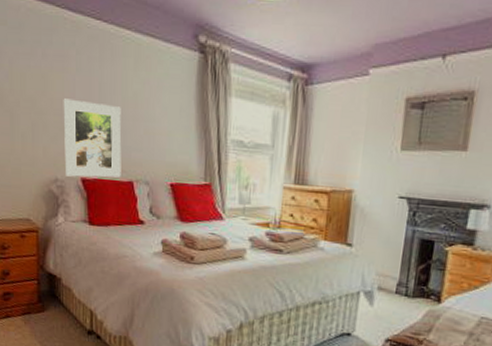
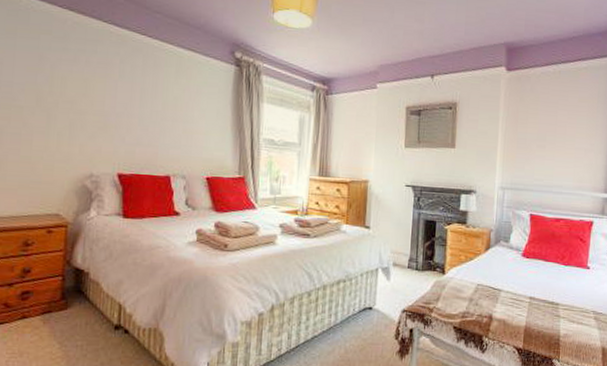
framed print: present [63,98,122,178] -> none [101,101,161,173]

